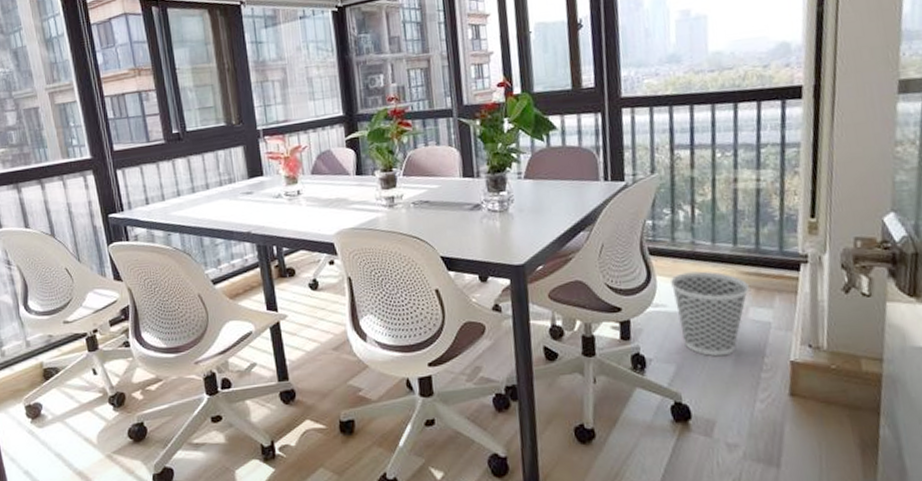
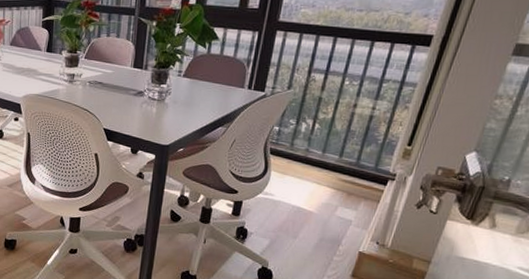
wastebasket: present [670,271,750,357] -> none [280,172,343,240]

